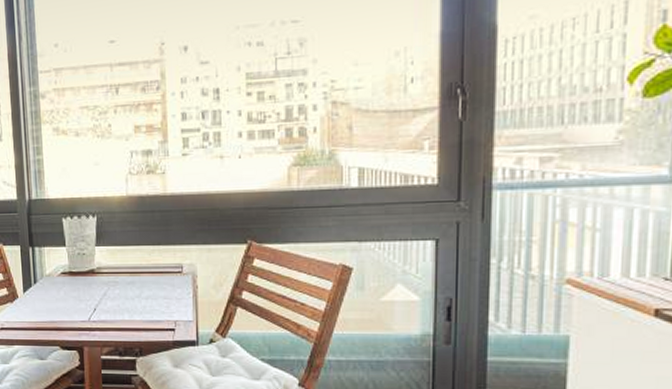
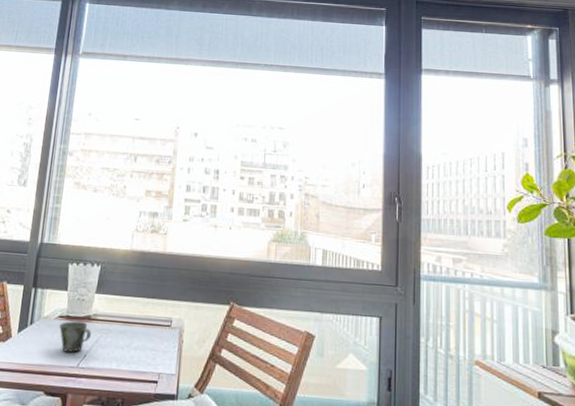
mug: none [64,275,99,307] -> present [59,320,92,353]

